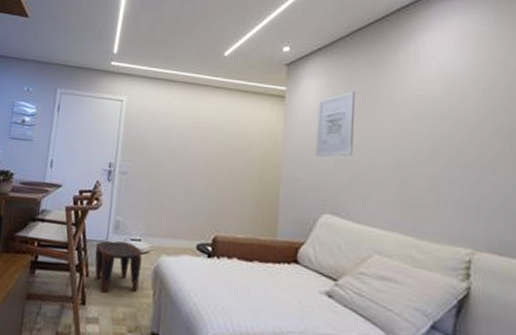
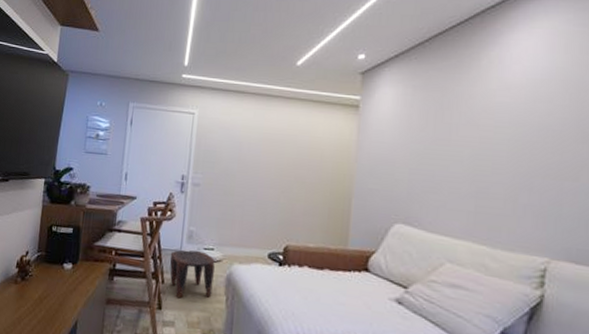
wall art: present [315,91,356,158] -> none [389,99,434,168]

